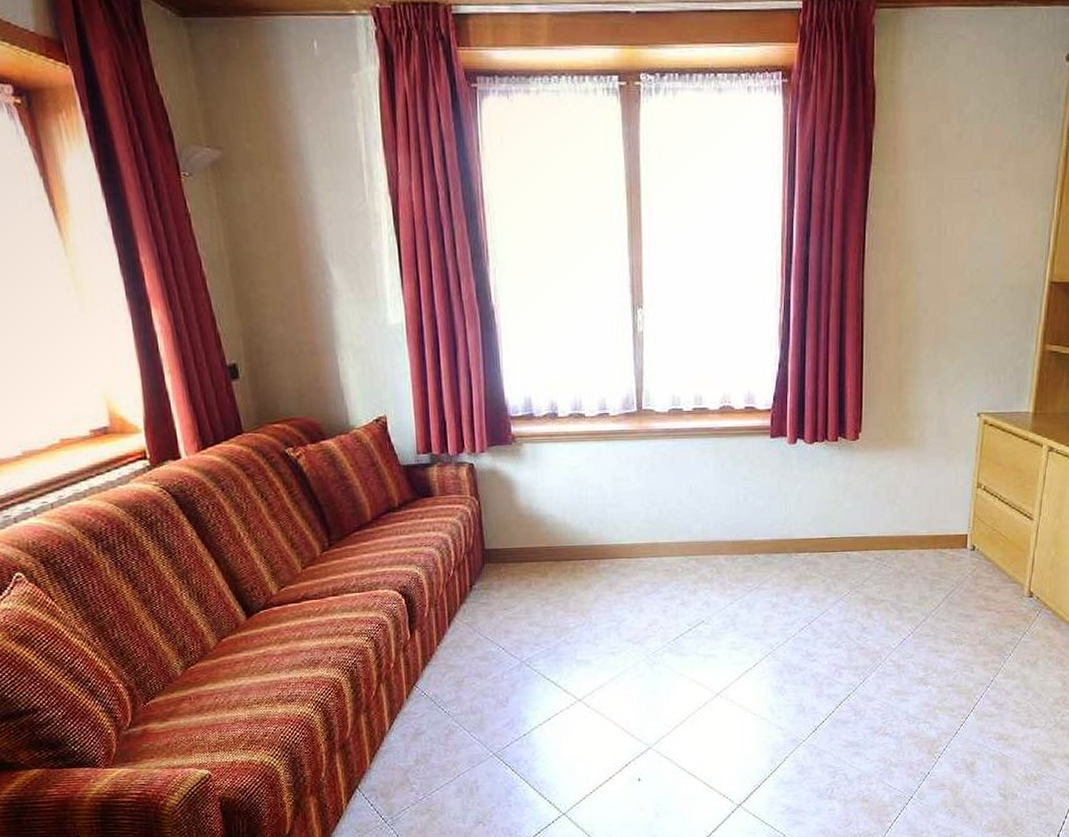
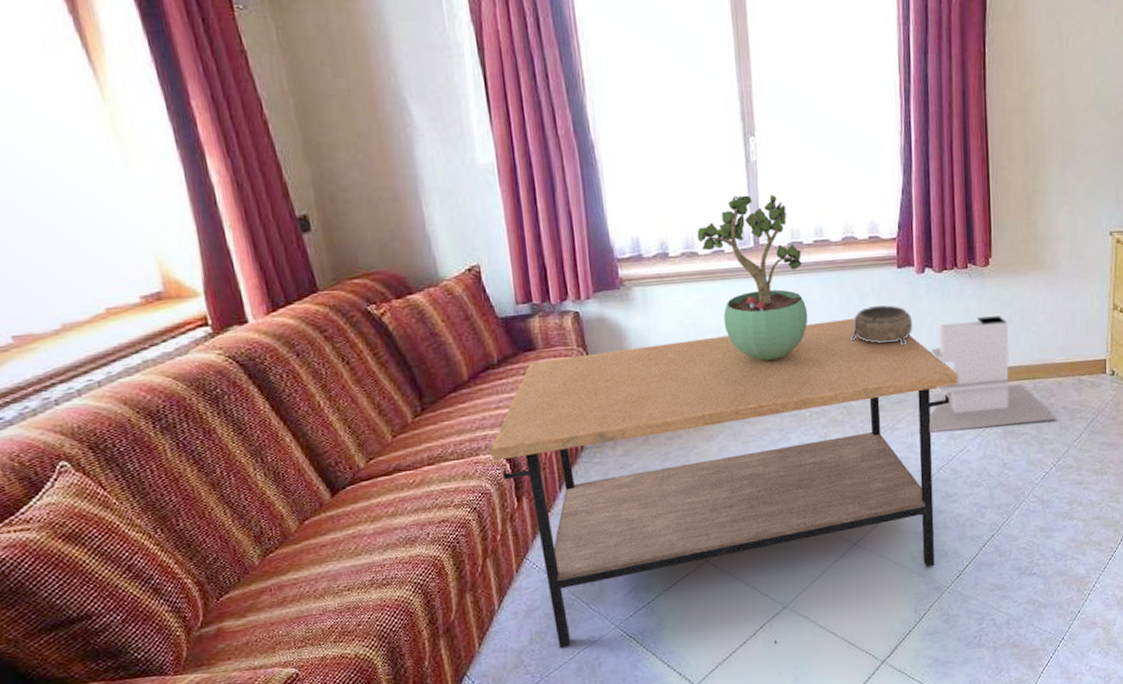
coffee table: none [389,482,824,771] -> present [491,318,959,649]
potted plant: none [584,363,684,519] -> present [697,195,808,361]
decorative bowl: none [722,472,782,511] -> present [849,305,912,346]
fireplace: none [783,487,916,595] -> present [918,315,1057,434]

